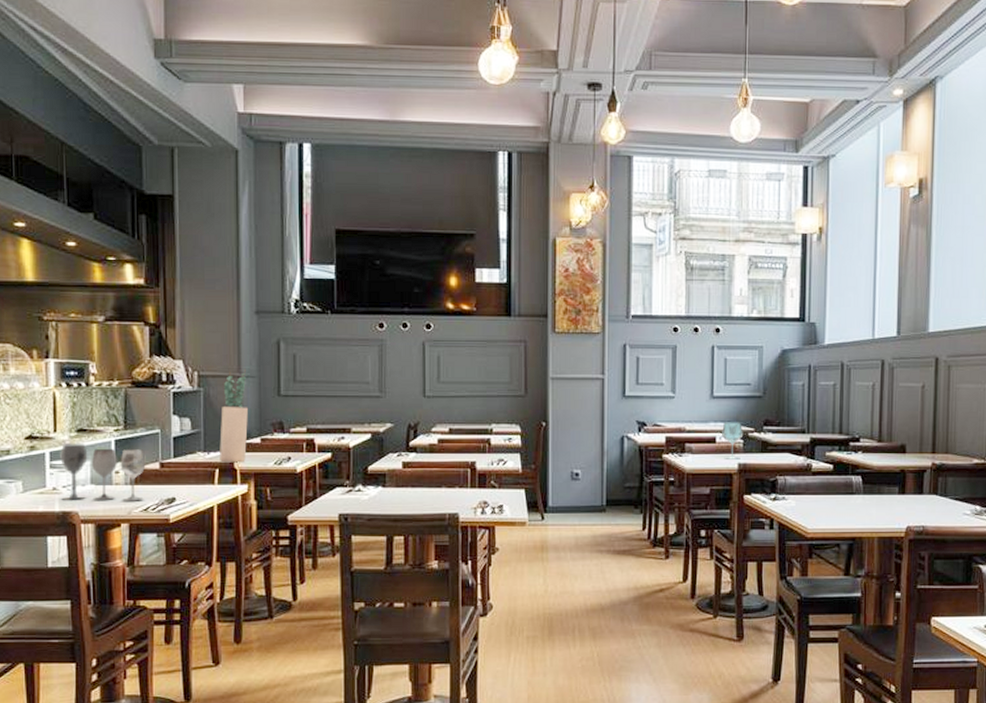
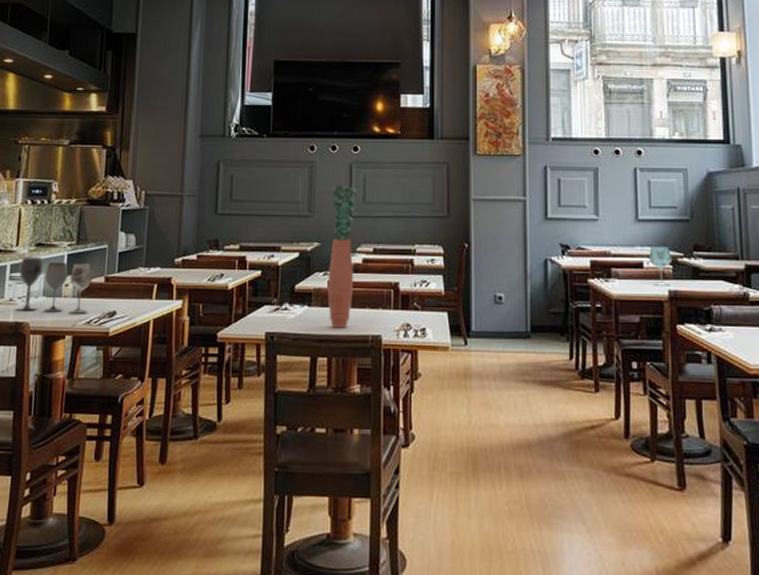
vase: present [220,368,249,463] -> none [159,188,190,279]
vase: none [402,359,431,507] -> present [327,180,357,328]

